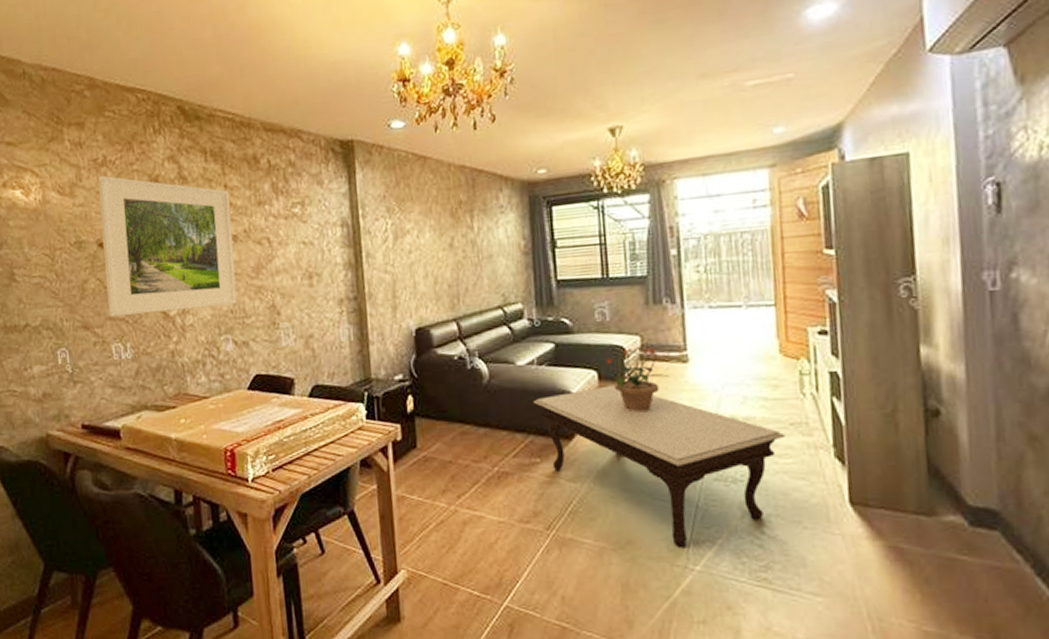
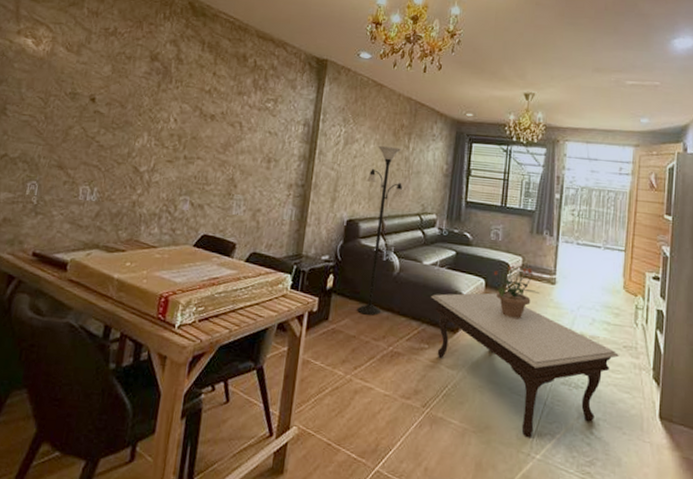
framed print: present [98,175,238,318] -> none [84,43,216,172]
floor lamp: none [429,230,478,435] -> present [357,145,404,316]

